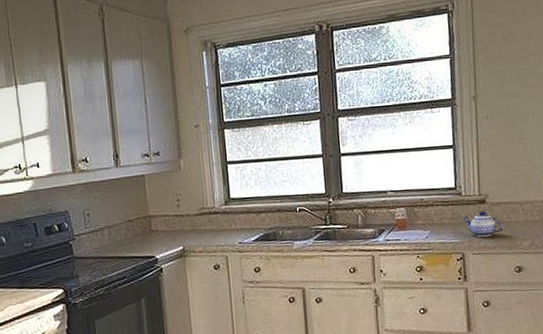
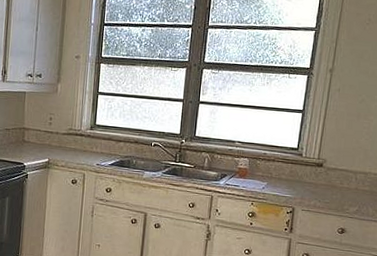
teapot: present [461,210,505,238] -> none [298,173,336,198]

